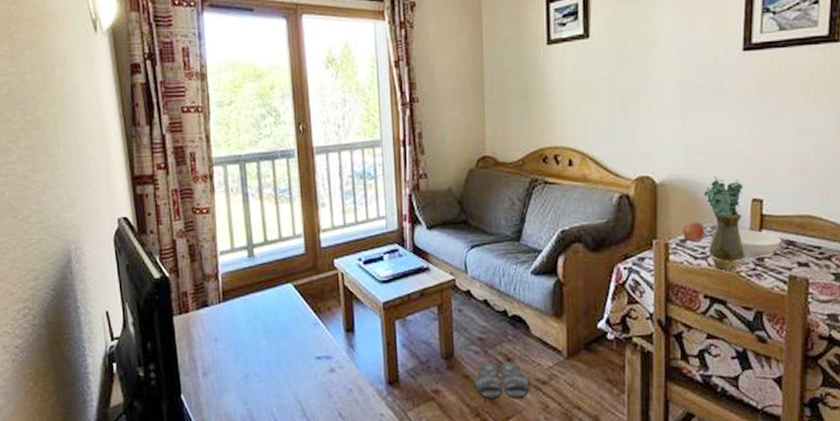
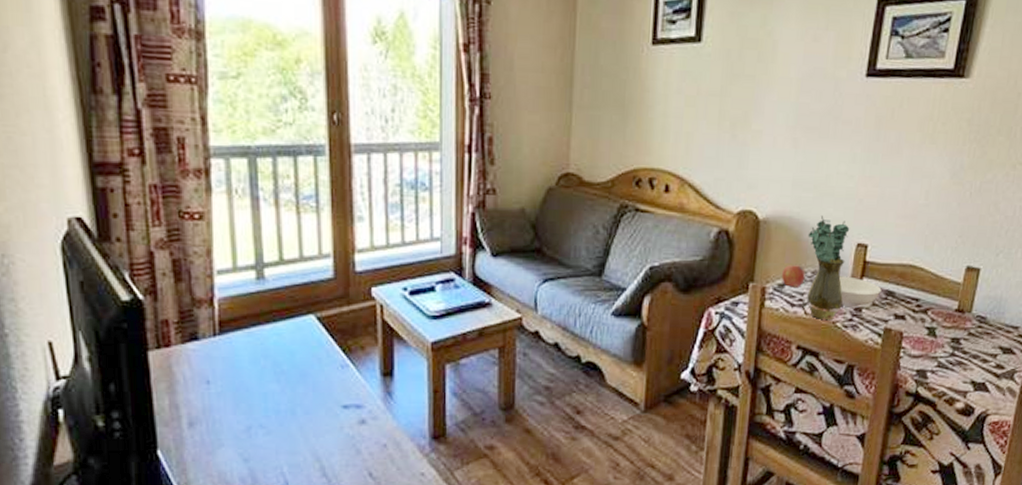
slippers: present [474,362,529,399] -> none [536,415,599,457]

